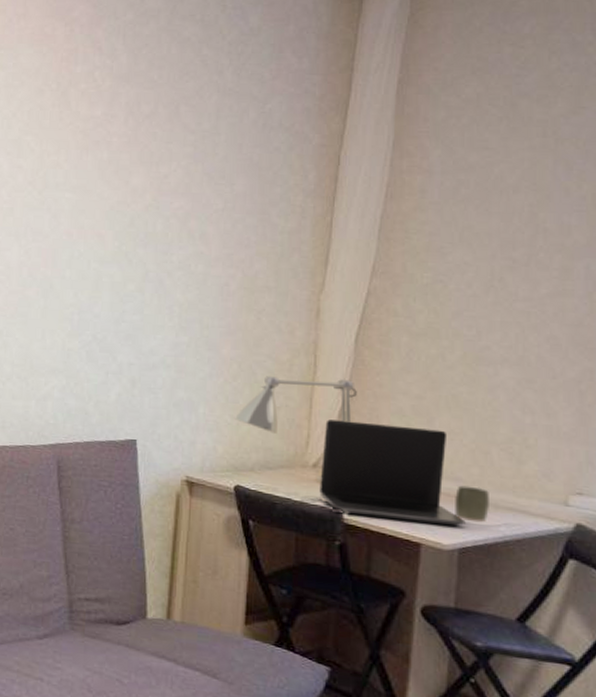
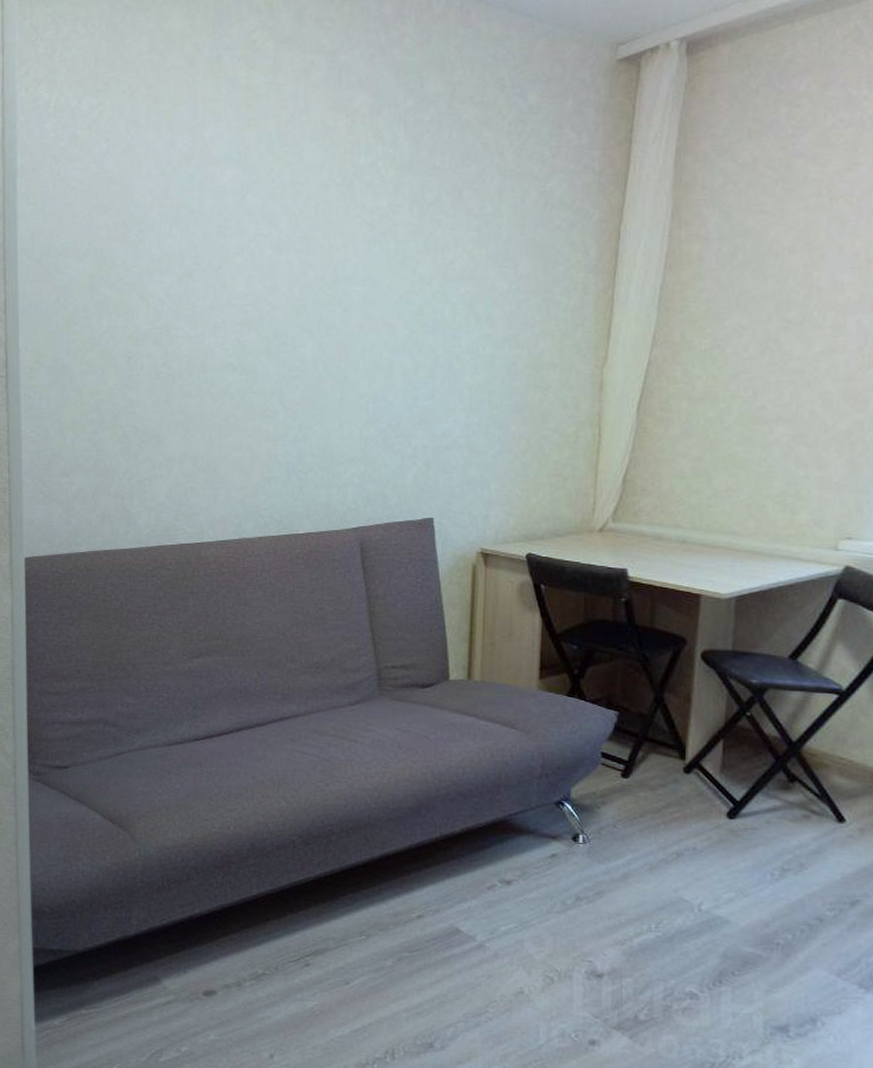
desk lamp: present [235,376,357,483] -> none [525,447,639,545]
laptop computer: present [319,419,466,527] -> none [606,486,742,577]
mug: present [455,485,491,523] -> none [732,538,766,572]

